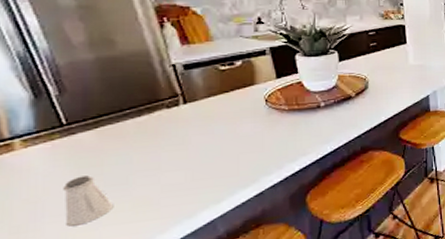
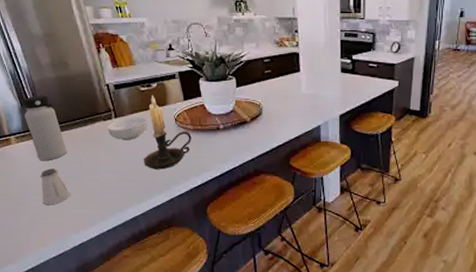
water bottle: none [37,82,110,167] -> present [22,95,67,160]
cereal bowl: none [172,101,229,130] -> present [107,117,147,141]
candle holder: none [224,73,286,160] -> present [144,94,191,170]

